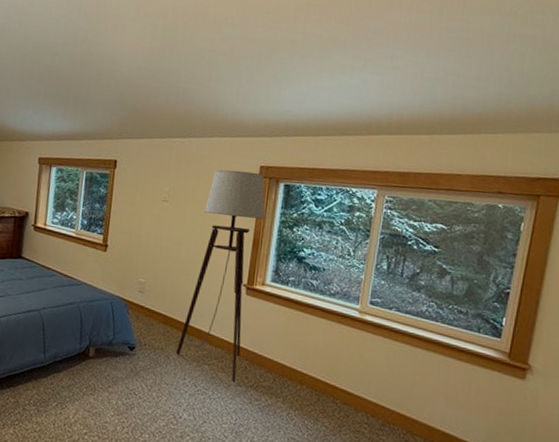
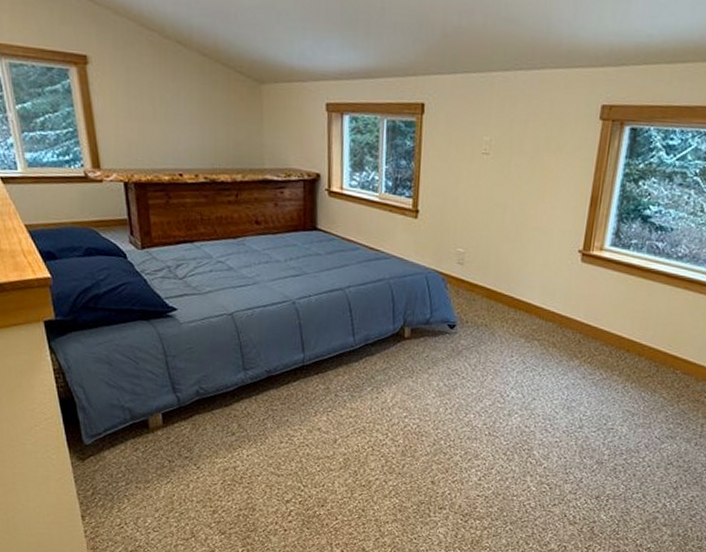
floor lamp: present [175,170,265,383] -> none [501,111,607,358]

